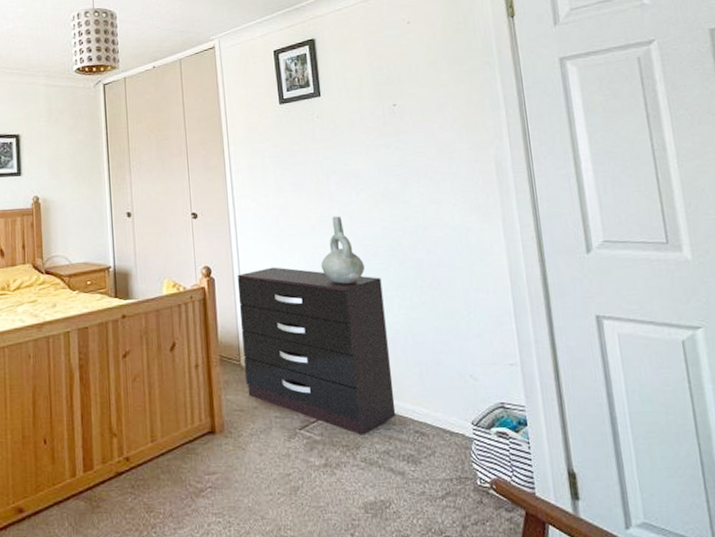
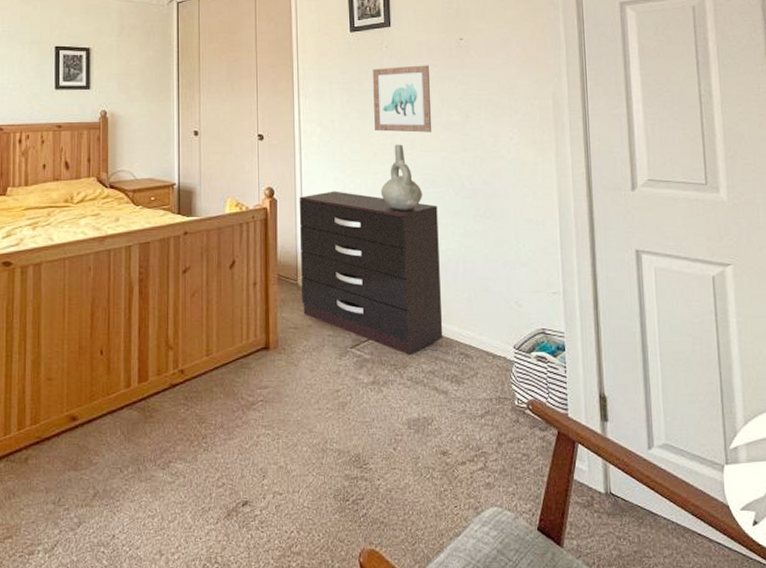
wall art: none [304,133,371,204] -> present [372,65,432,133]

